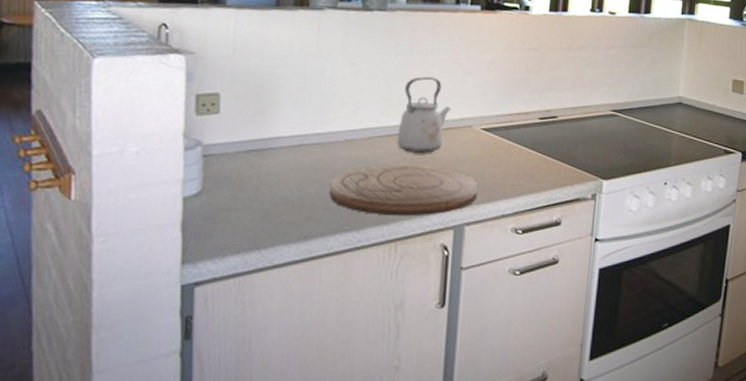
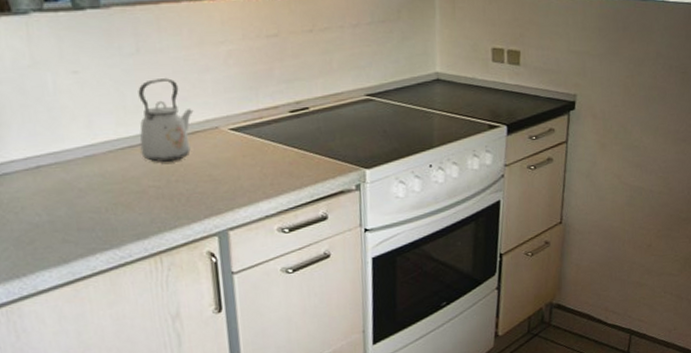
cutting board: present [329,165,478,216] -> none [78,174,237,230]

